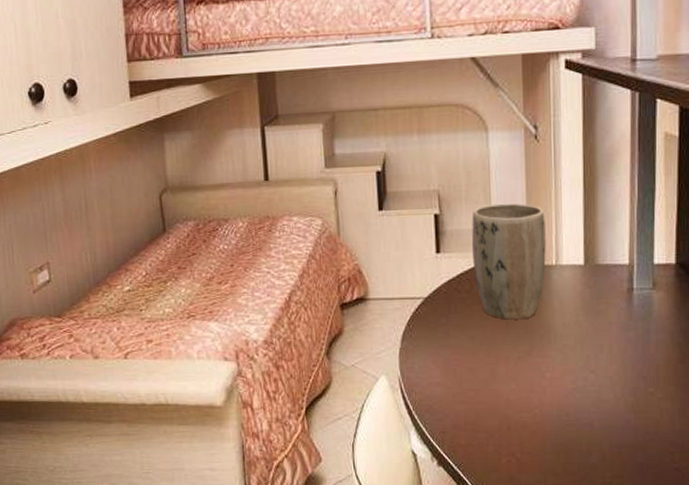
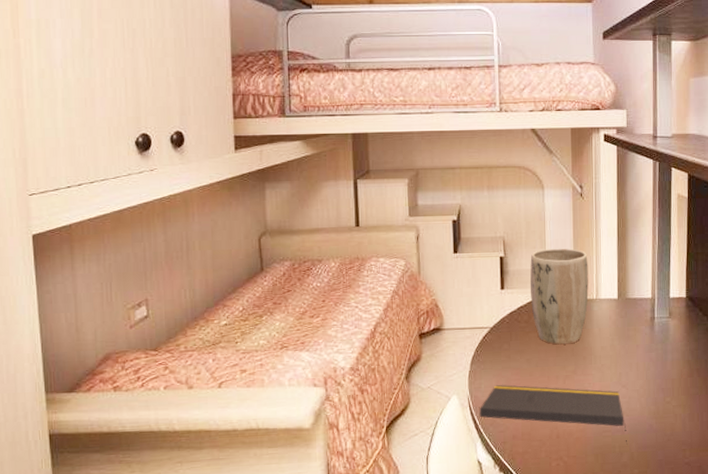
notepad: none [413,364,598,442] -> present [480,384,628,445]

